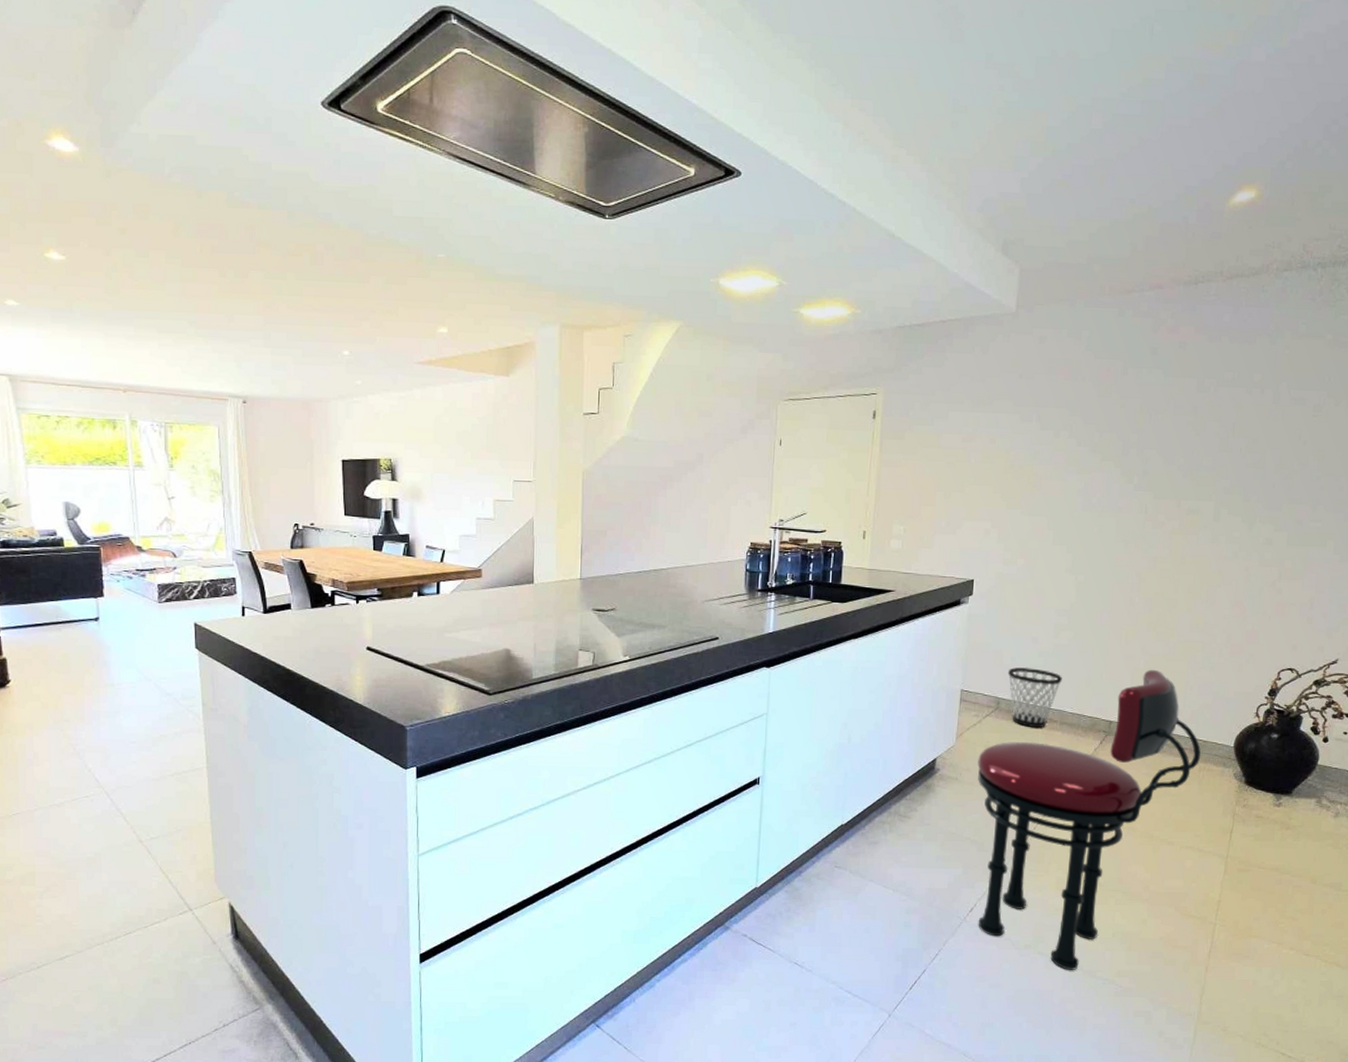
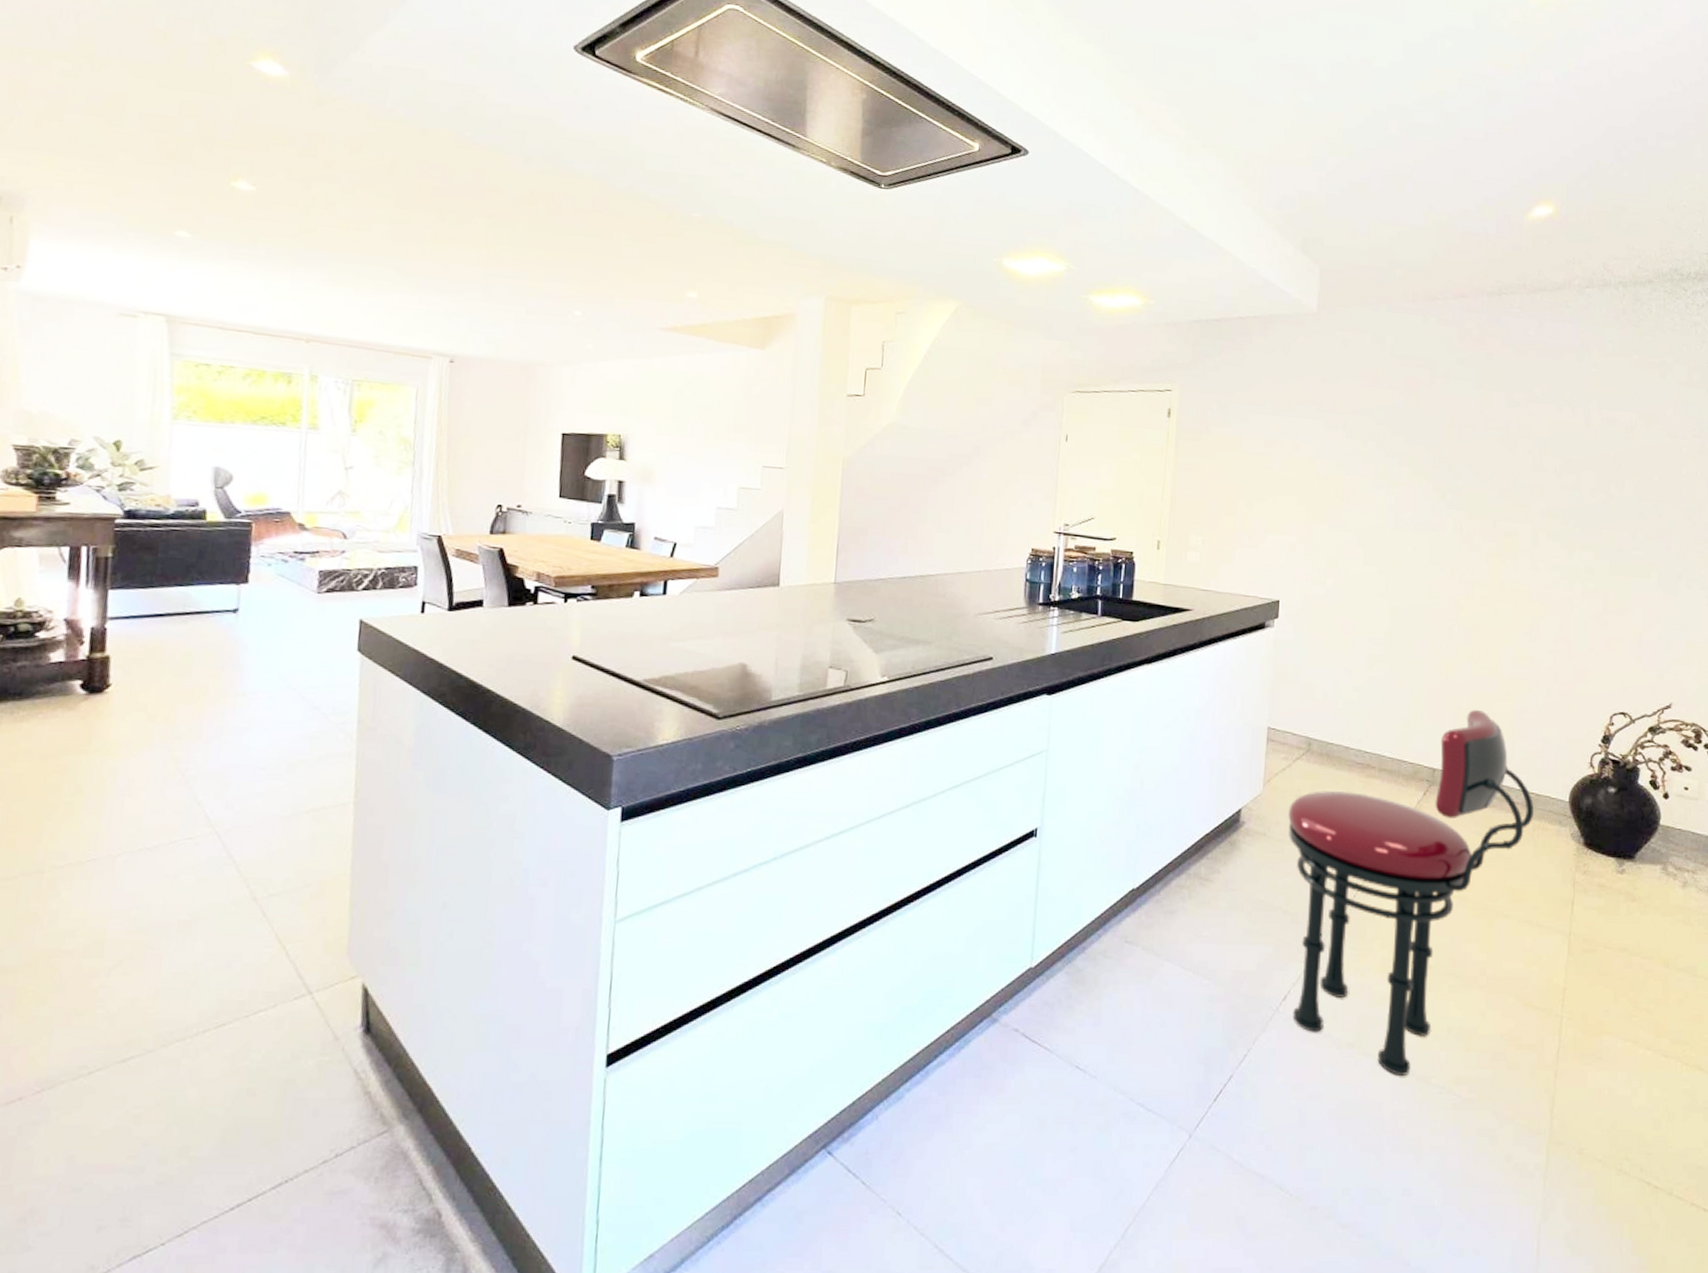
wastebasket: present [1007,667,1062,728] -> none [1319,702,1379,775]

